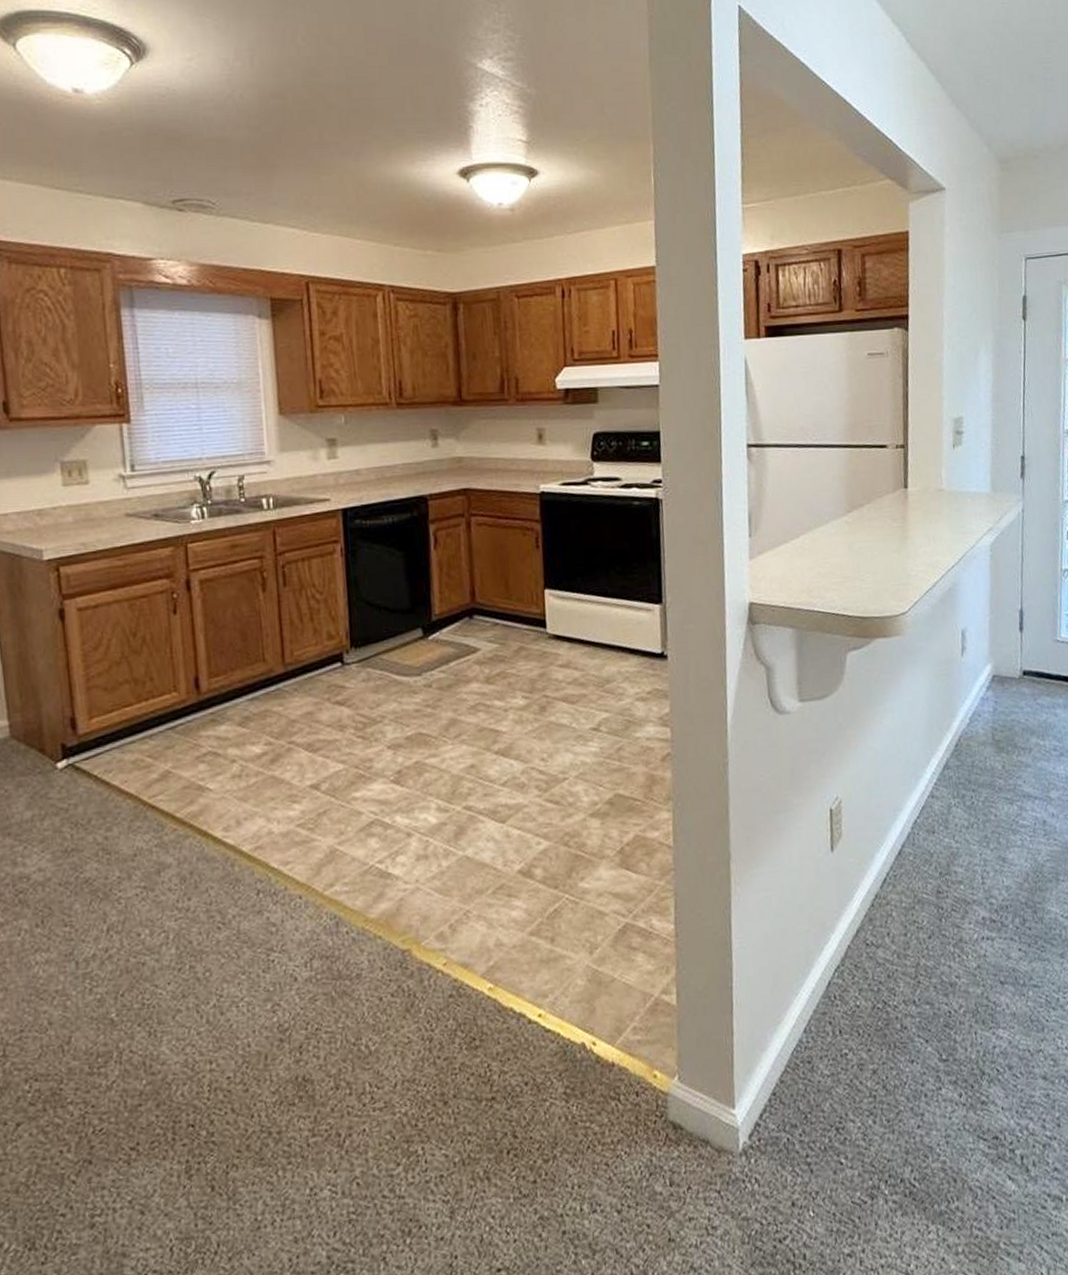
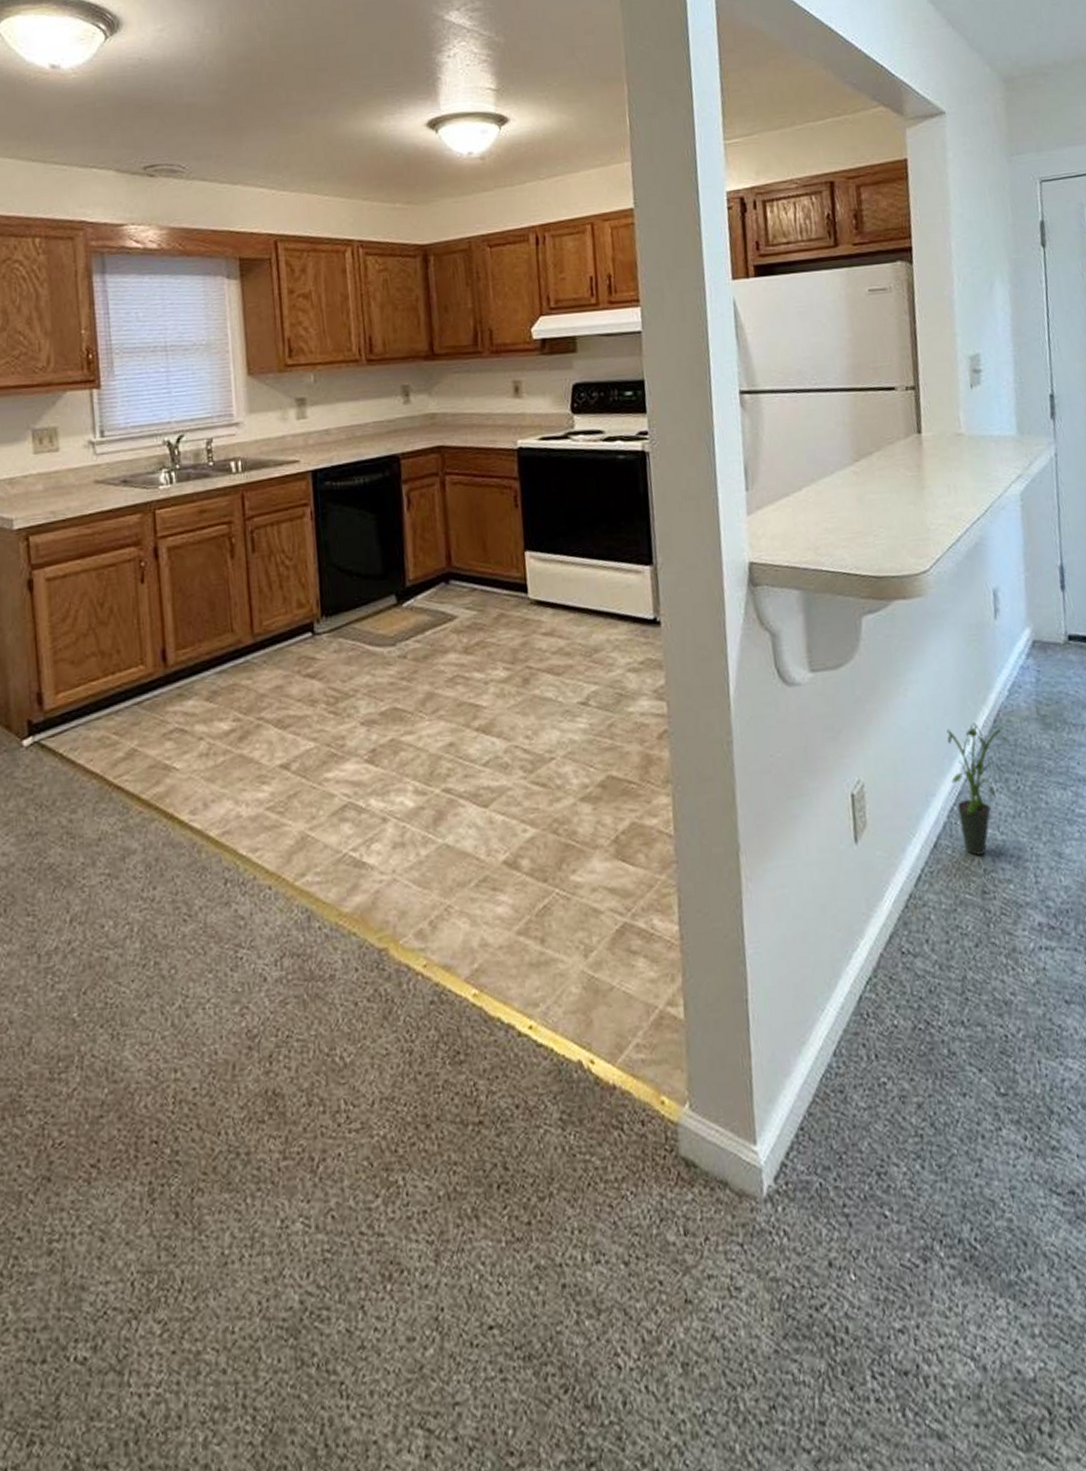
potted plant: none [914,746,969,861] -> present [946,722,1011,856]

